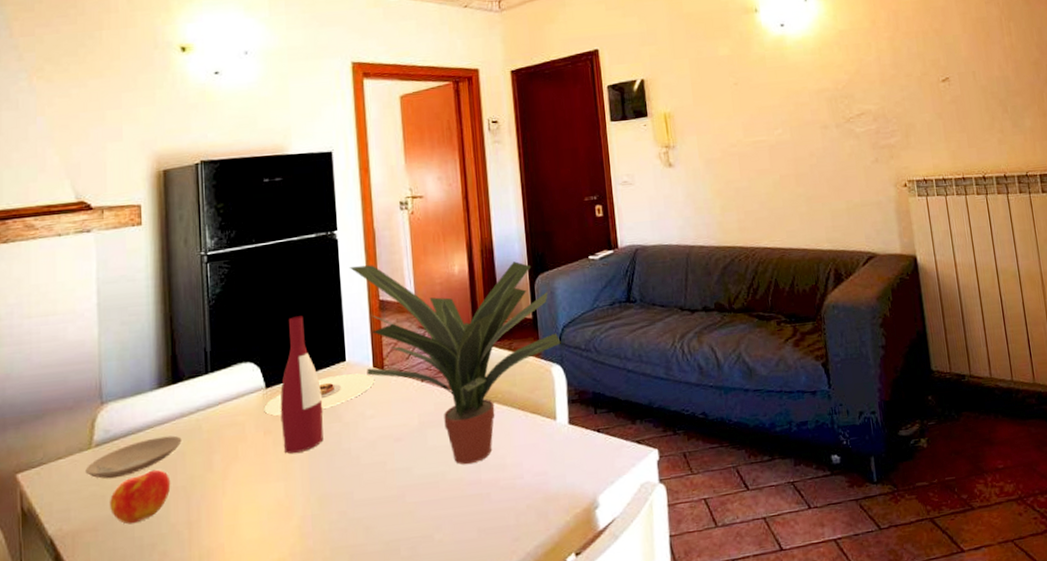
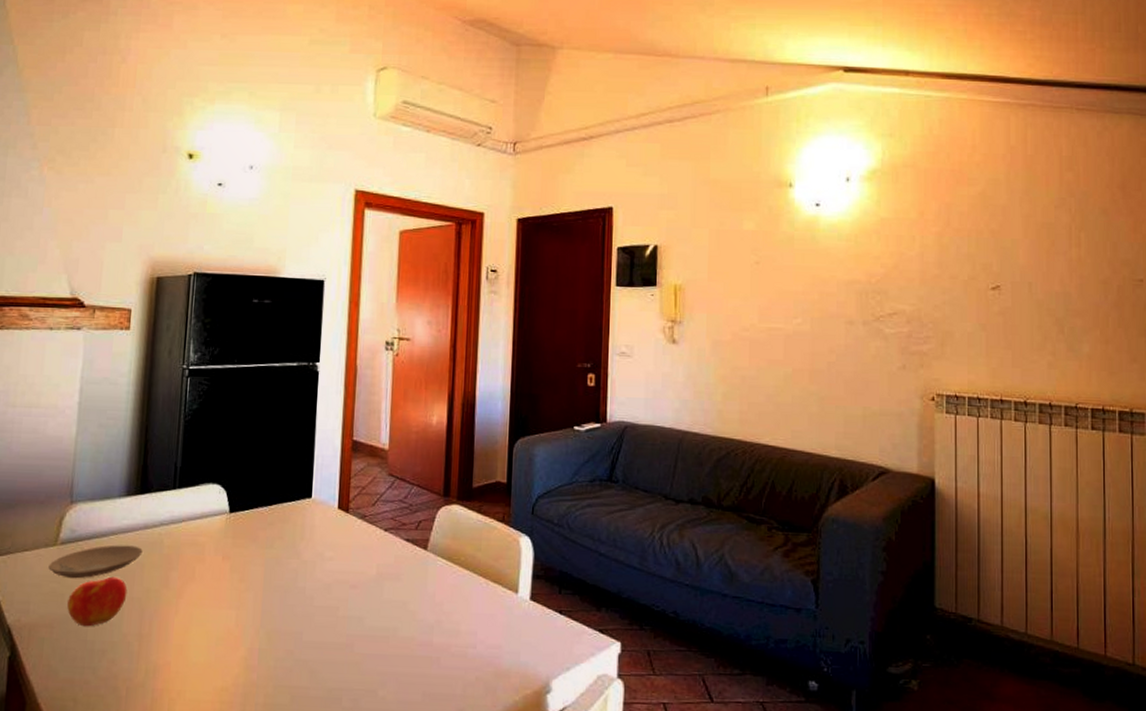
plate: present [264,373,375,416] -> none [225,511,339,543]
wine bottle: present [280,315,324,454] -> none [239,444,284,583]
potted plant: present [349,261,561,465] -> none [326,402,533,625]

